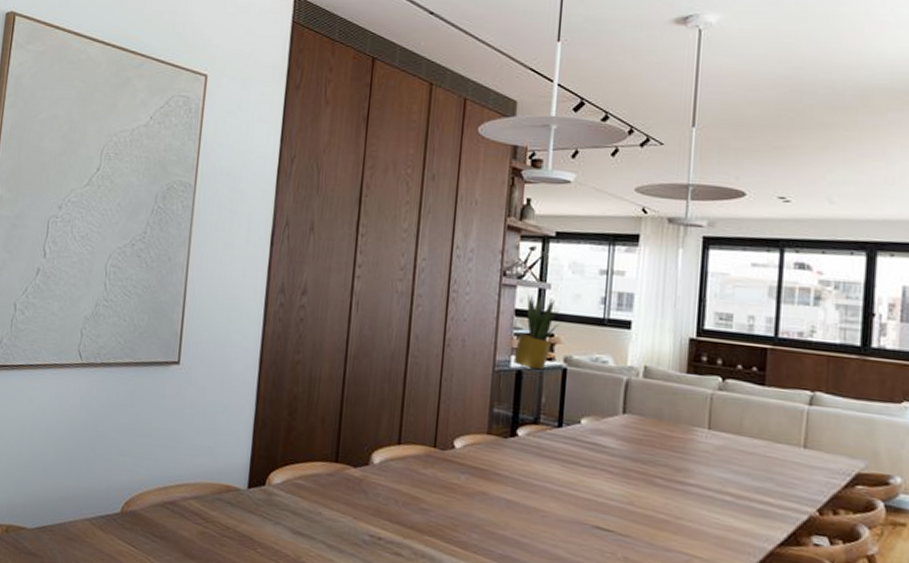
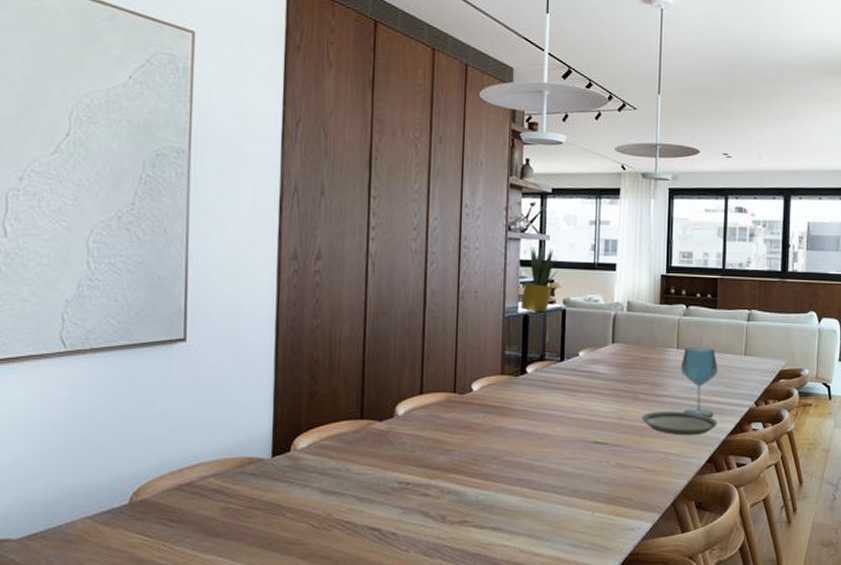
plate: none [658,502,764,540] -> present [642,411,718,436]
wine glass: none [712,429,766,520] -> present [680,348,719,417]

